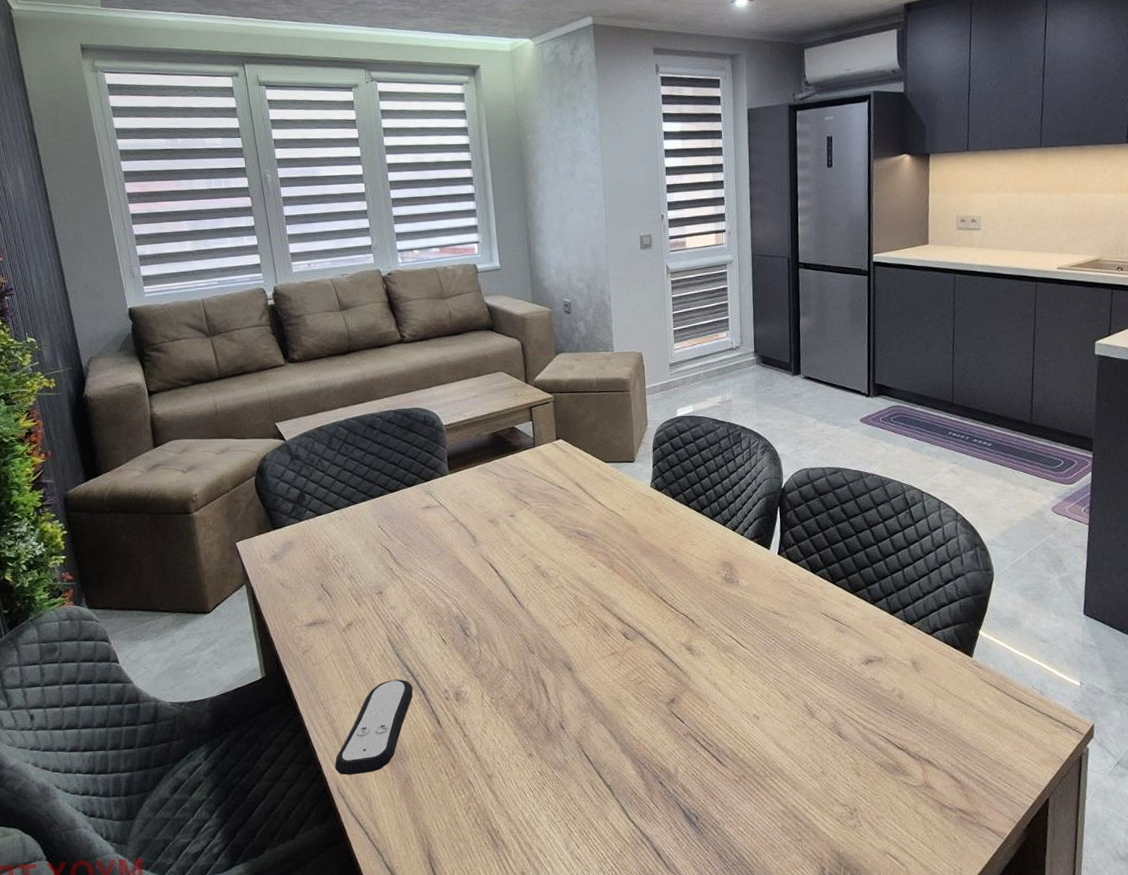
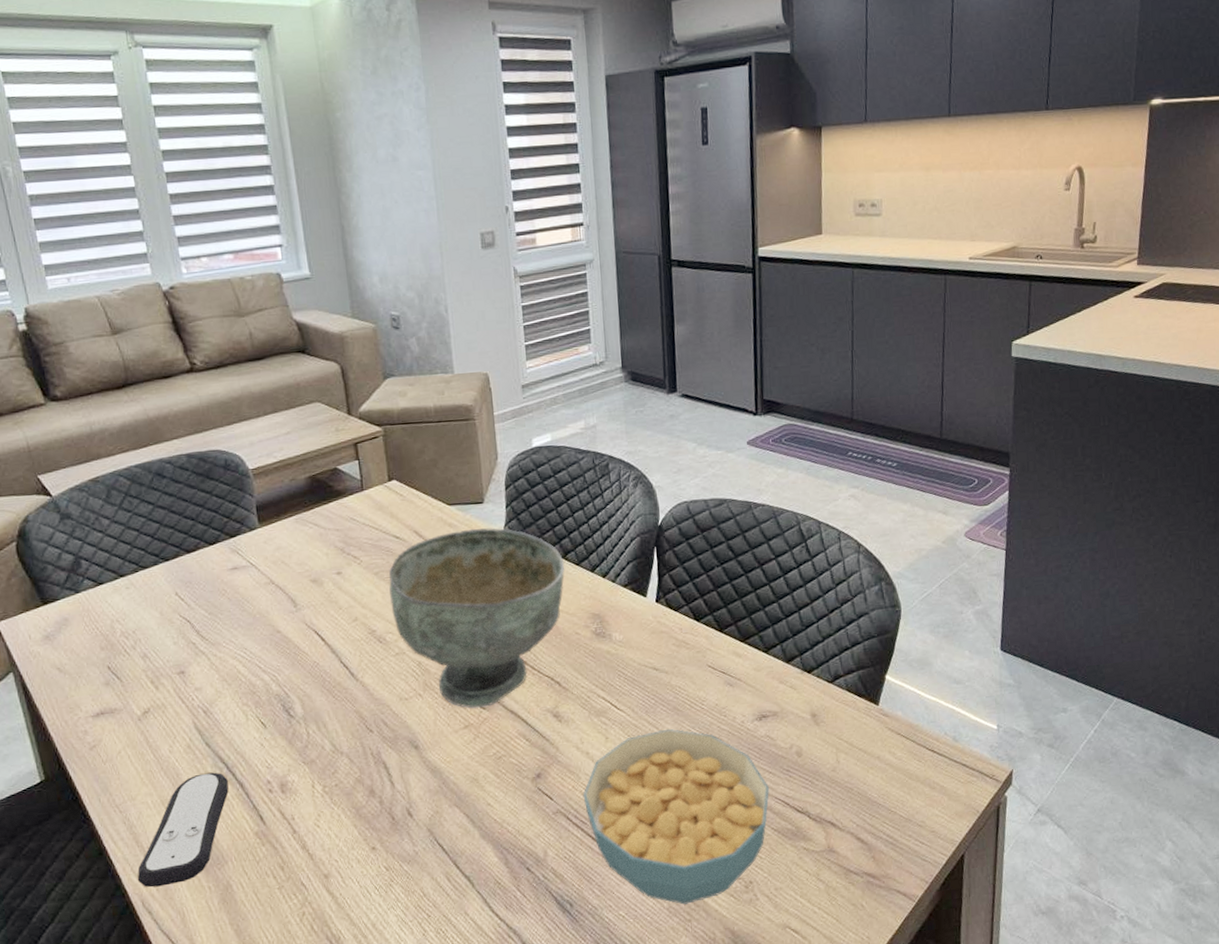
decorative bowl: none [553,483,701,638] -> present [389,528,565,709]
cereal bowl: none [710,666,873,825] -> present [583,728,769,905]

